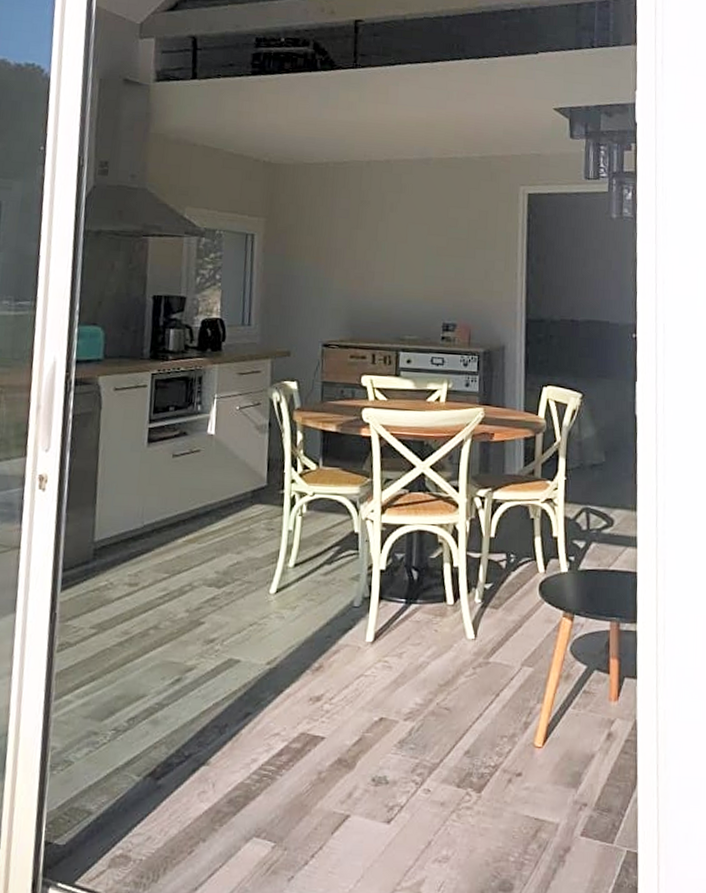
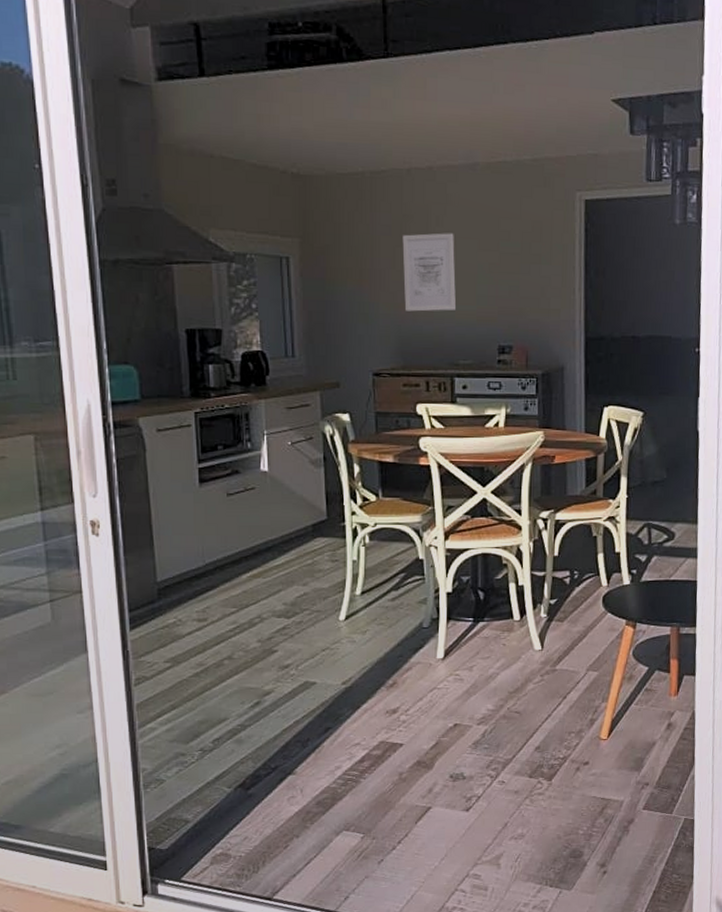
wall art: none [356,218,406,289] -> present [402,233,457,312]

